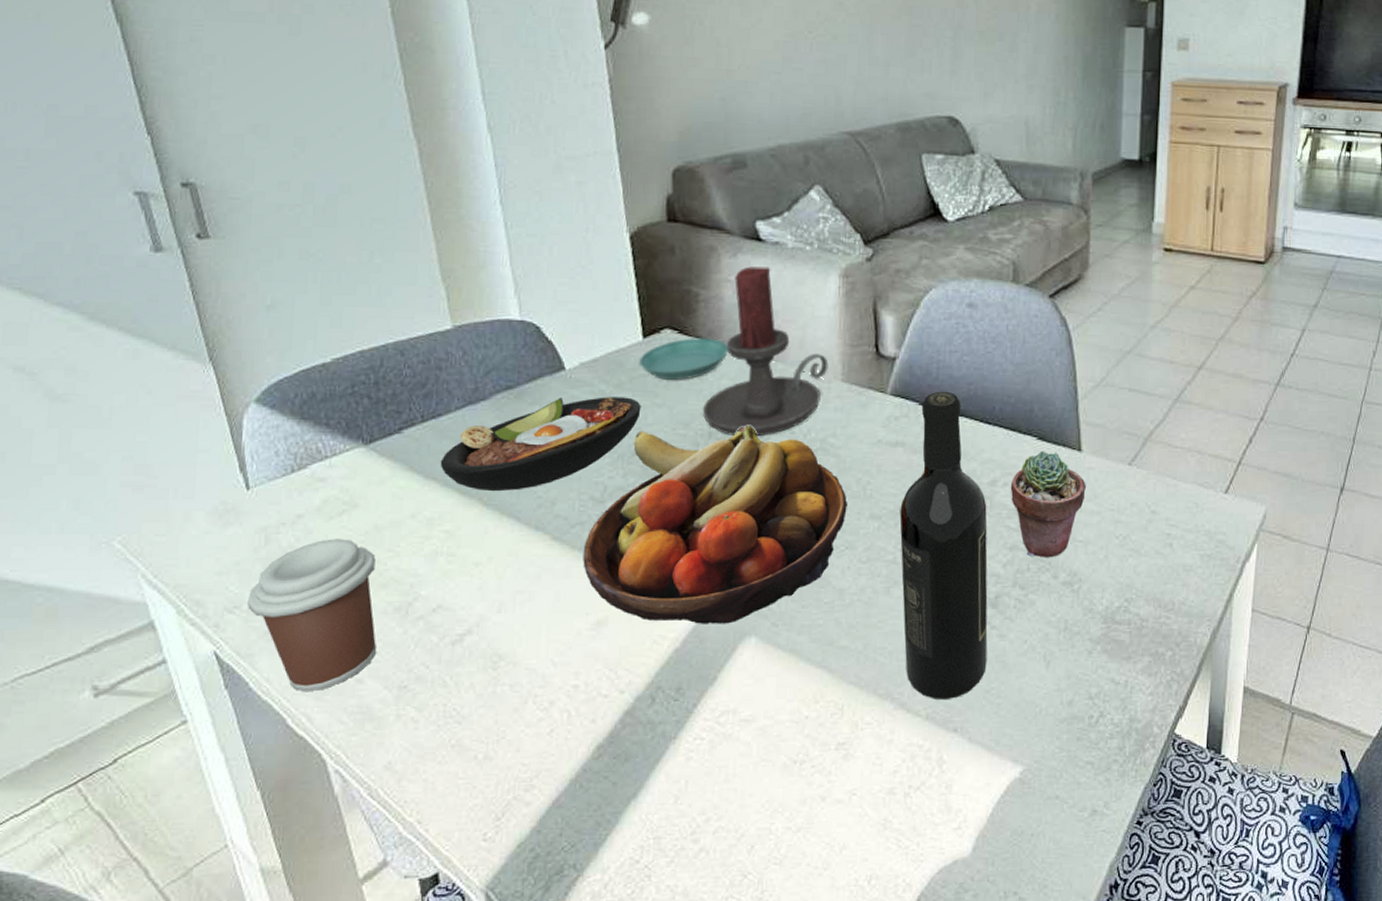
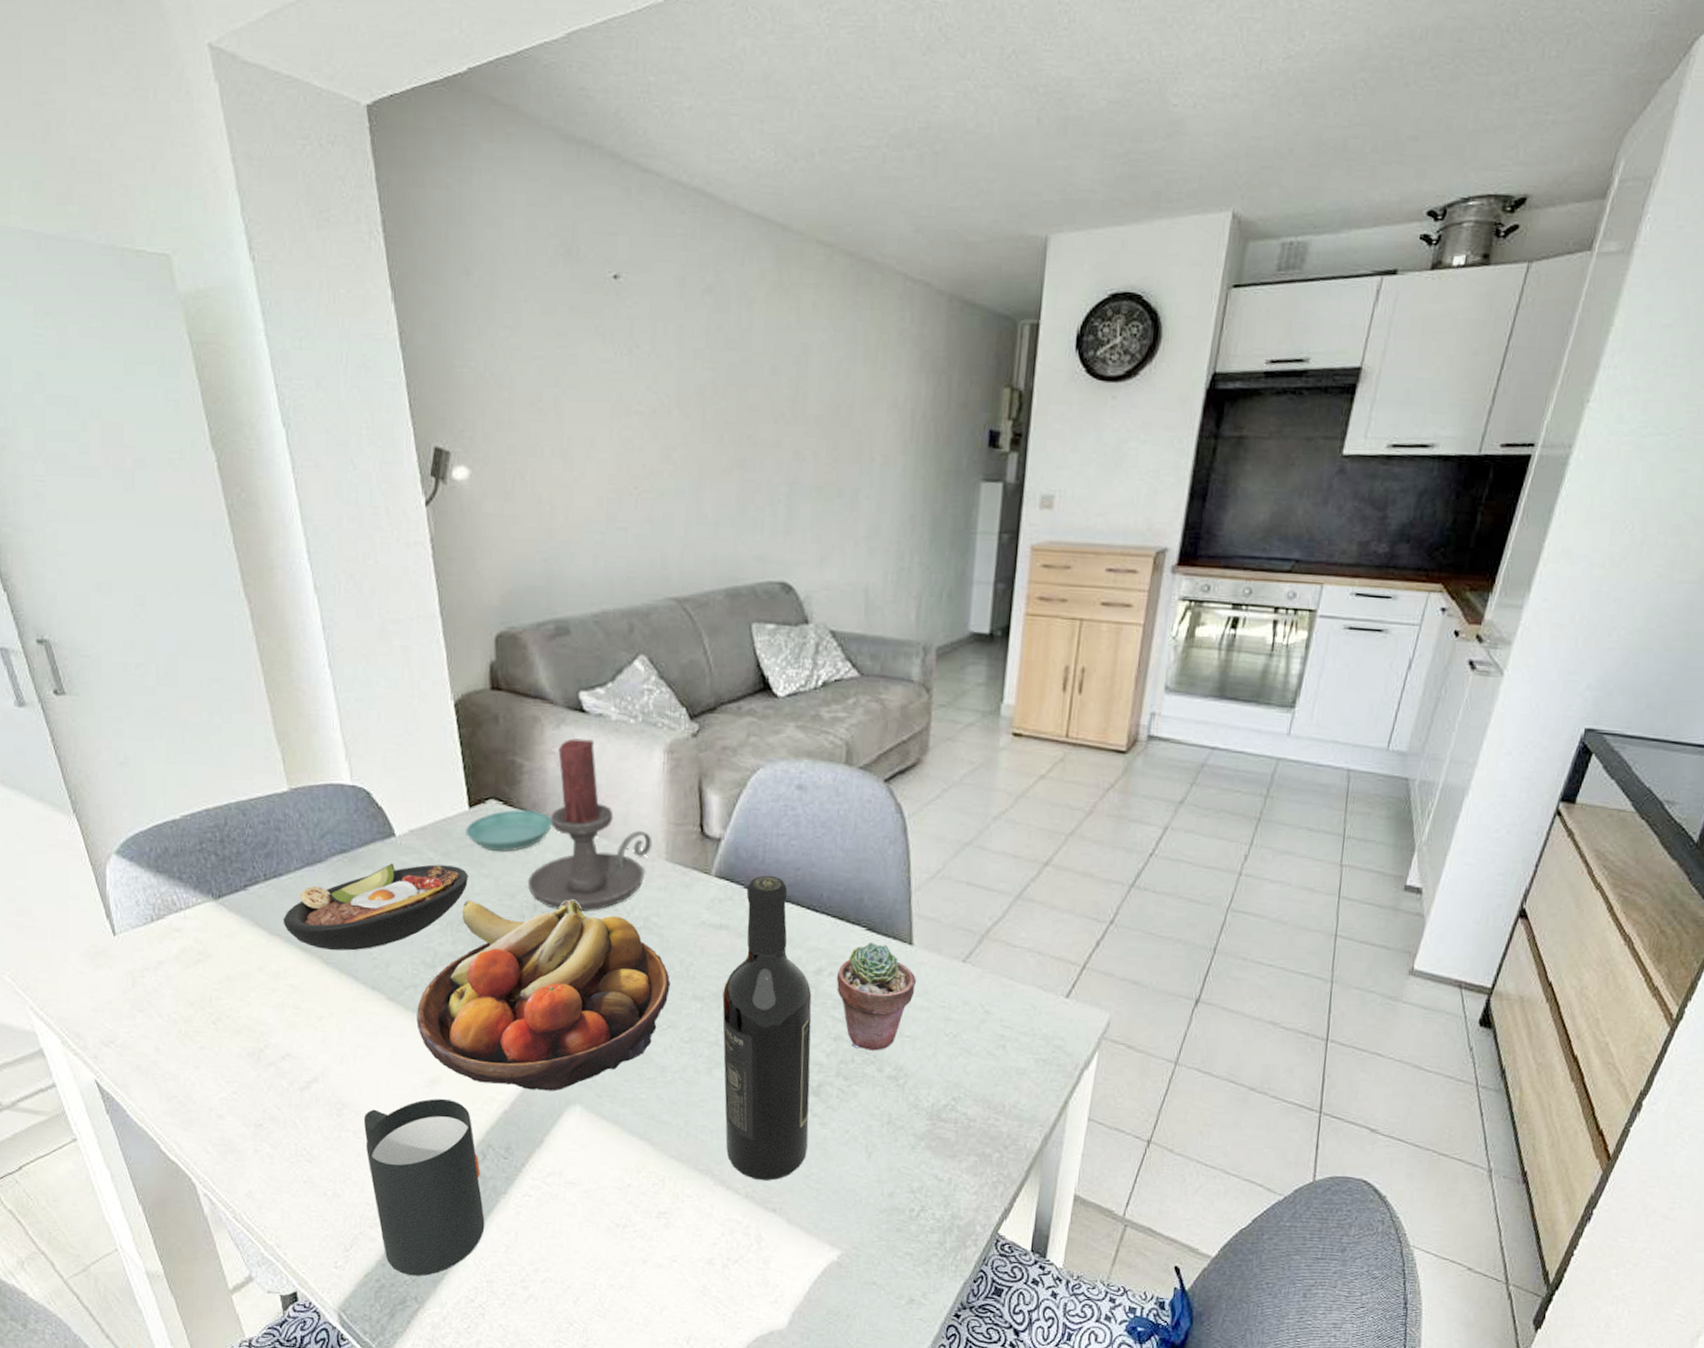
coffee cup: present [246,539,376,692] -> none [120,985,234,1123]
mug: none [521,642,653,841] -> present [363,1099,485,1276]

